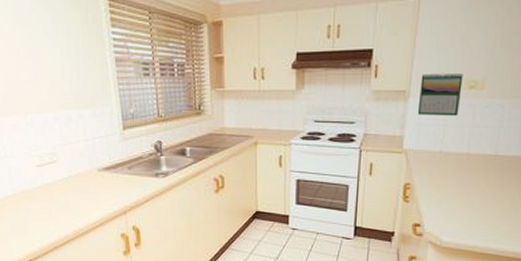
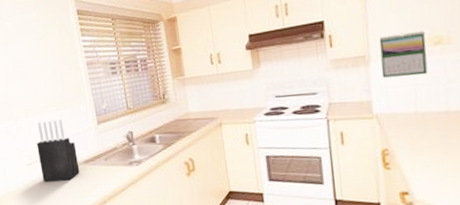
knife block: none [50,119,99,187] -> present [37,119,80,182]

